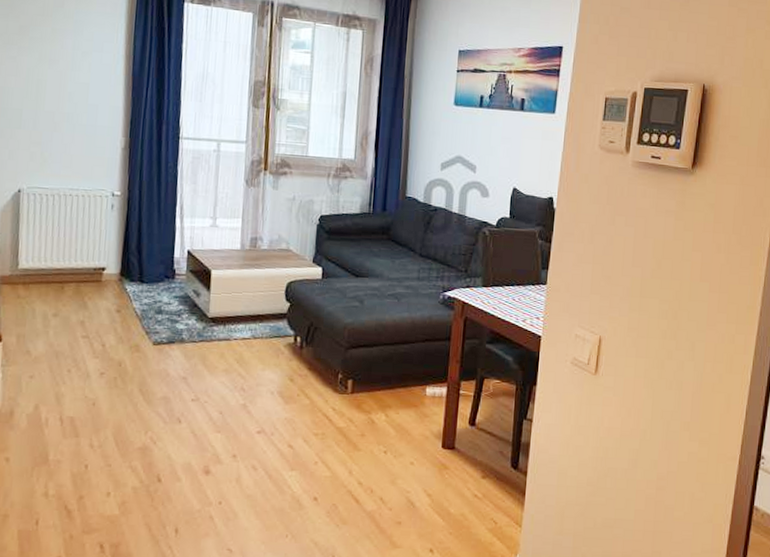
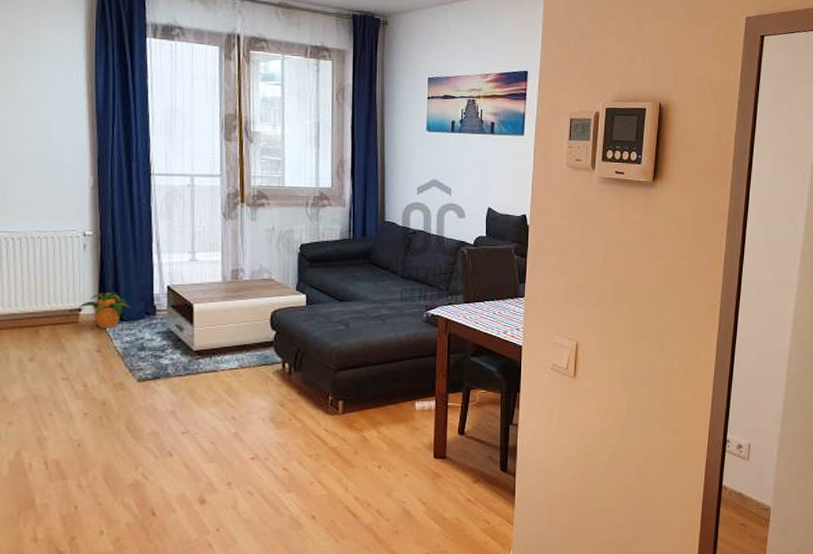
potted plant: none [102,252,150,289] -> present [78,291,130,328]

